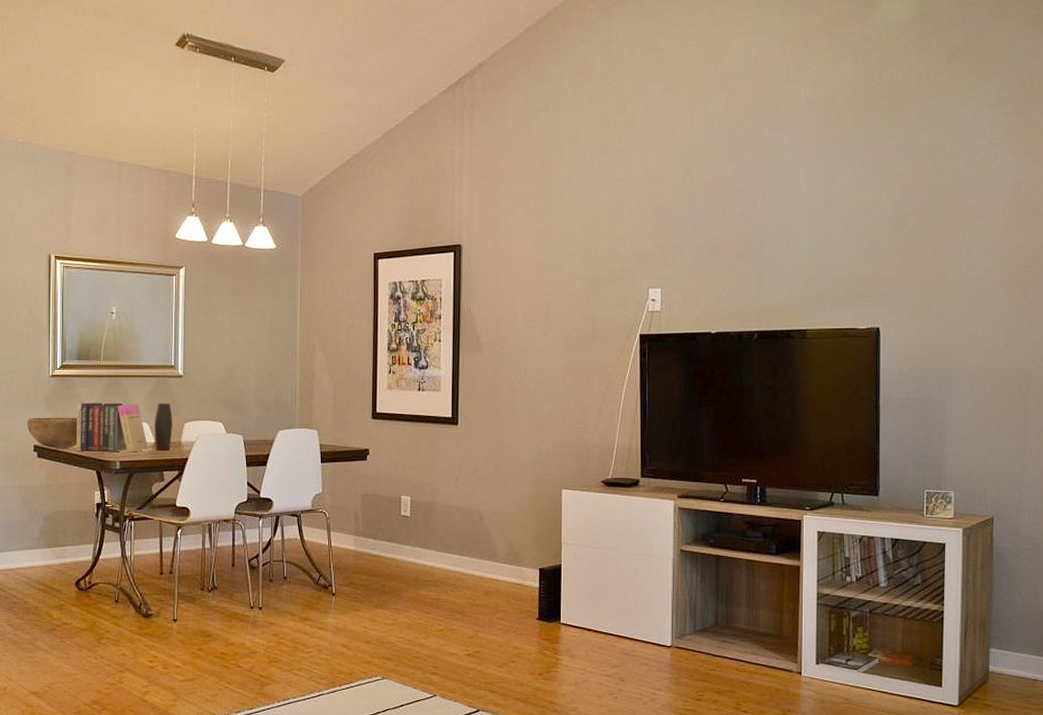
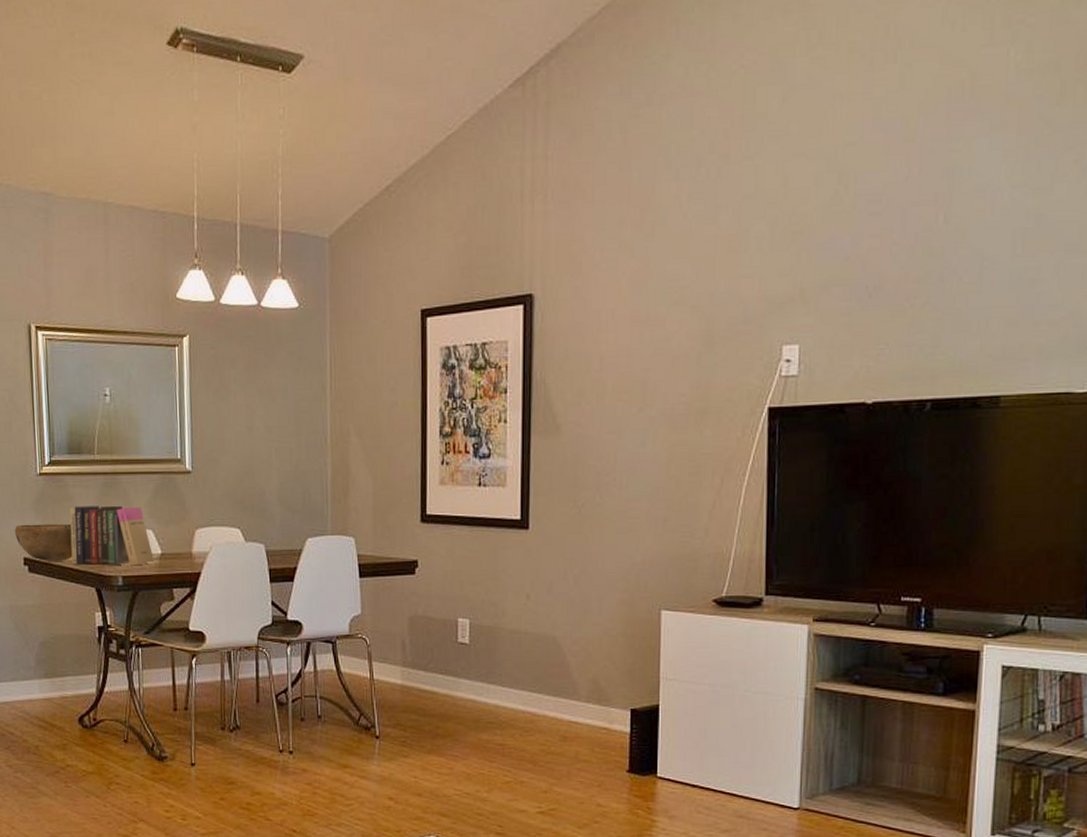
vase: present [154,403,173,451] -> none [159,506,182,564]

